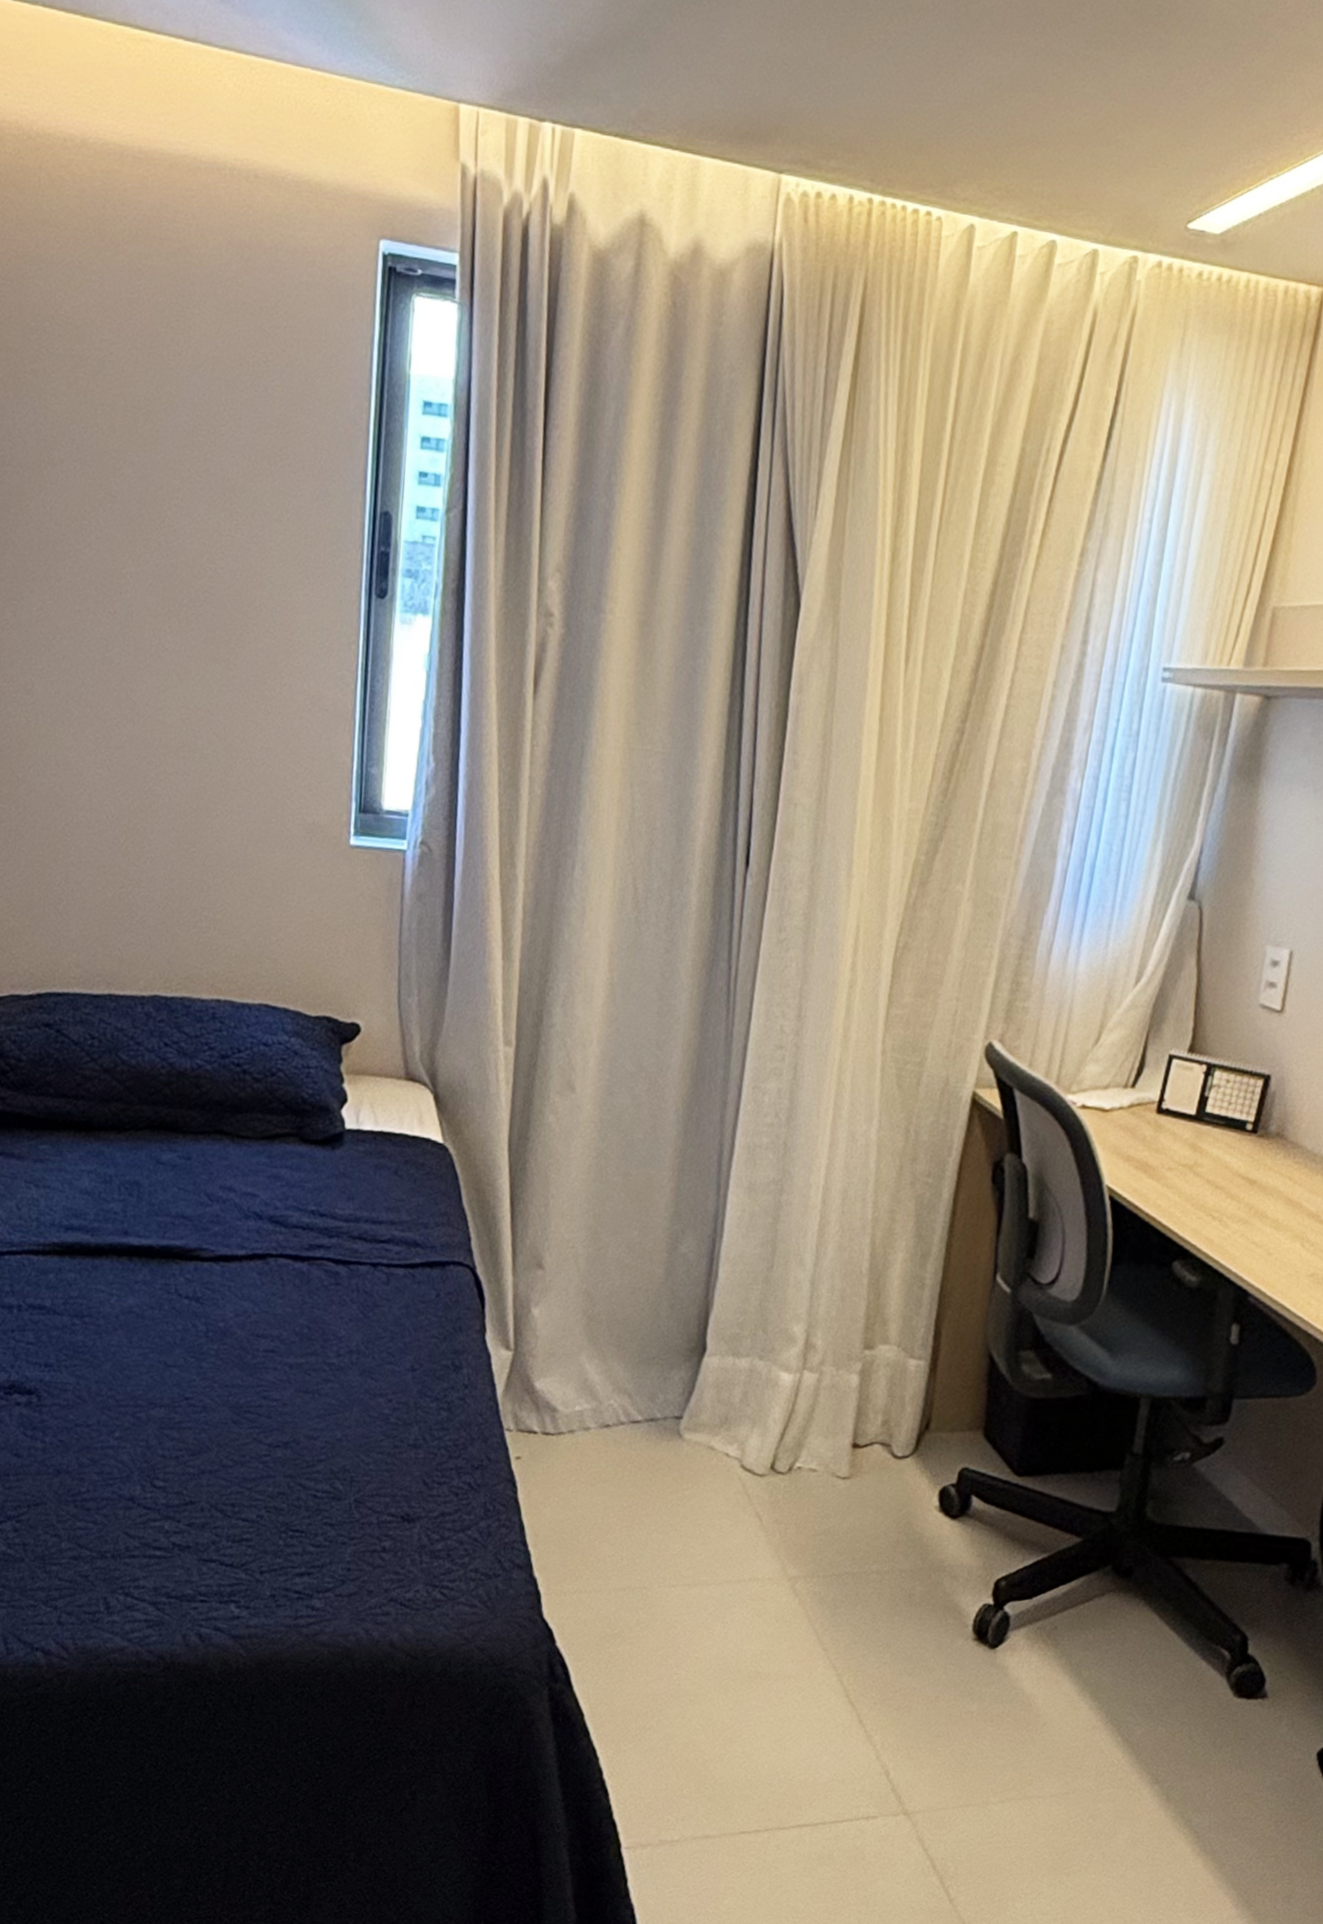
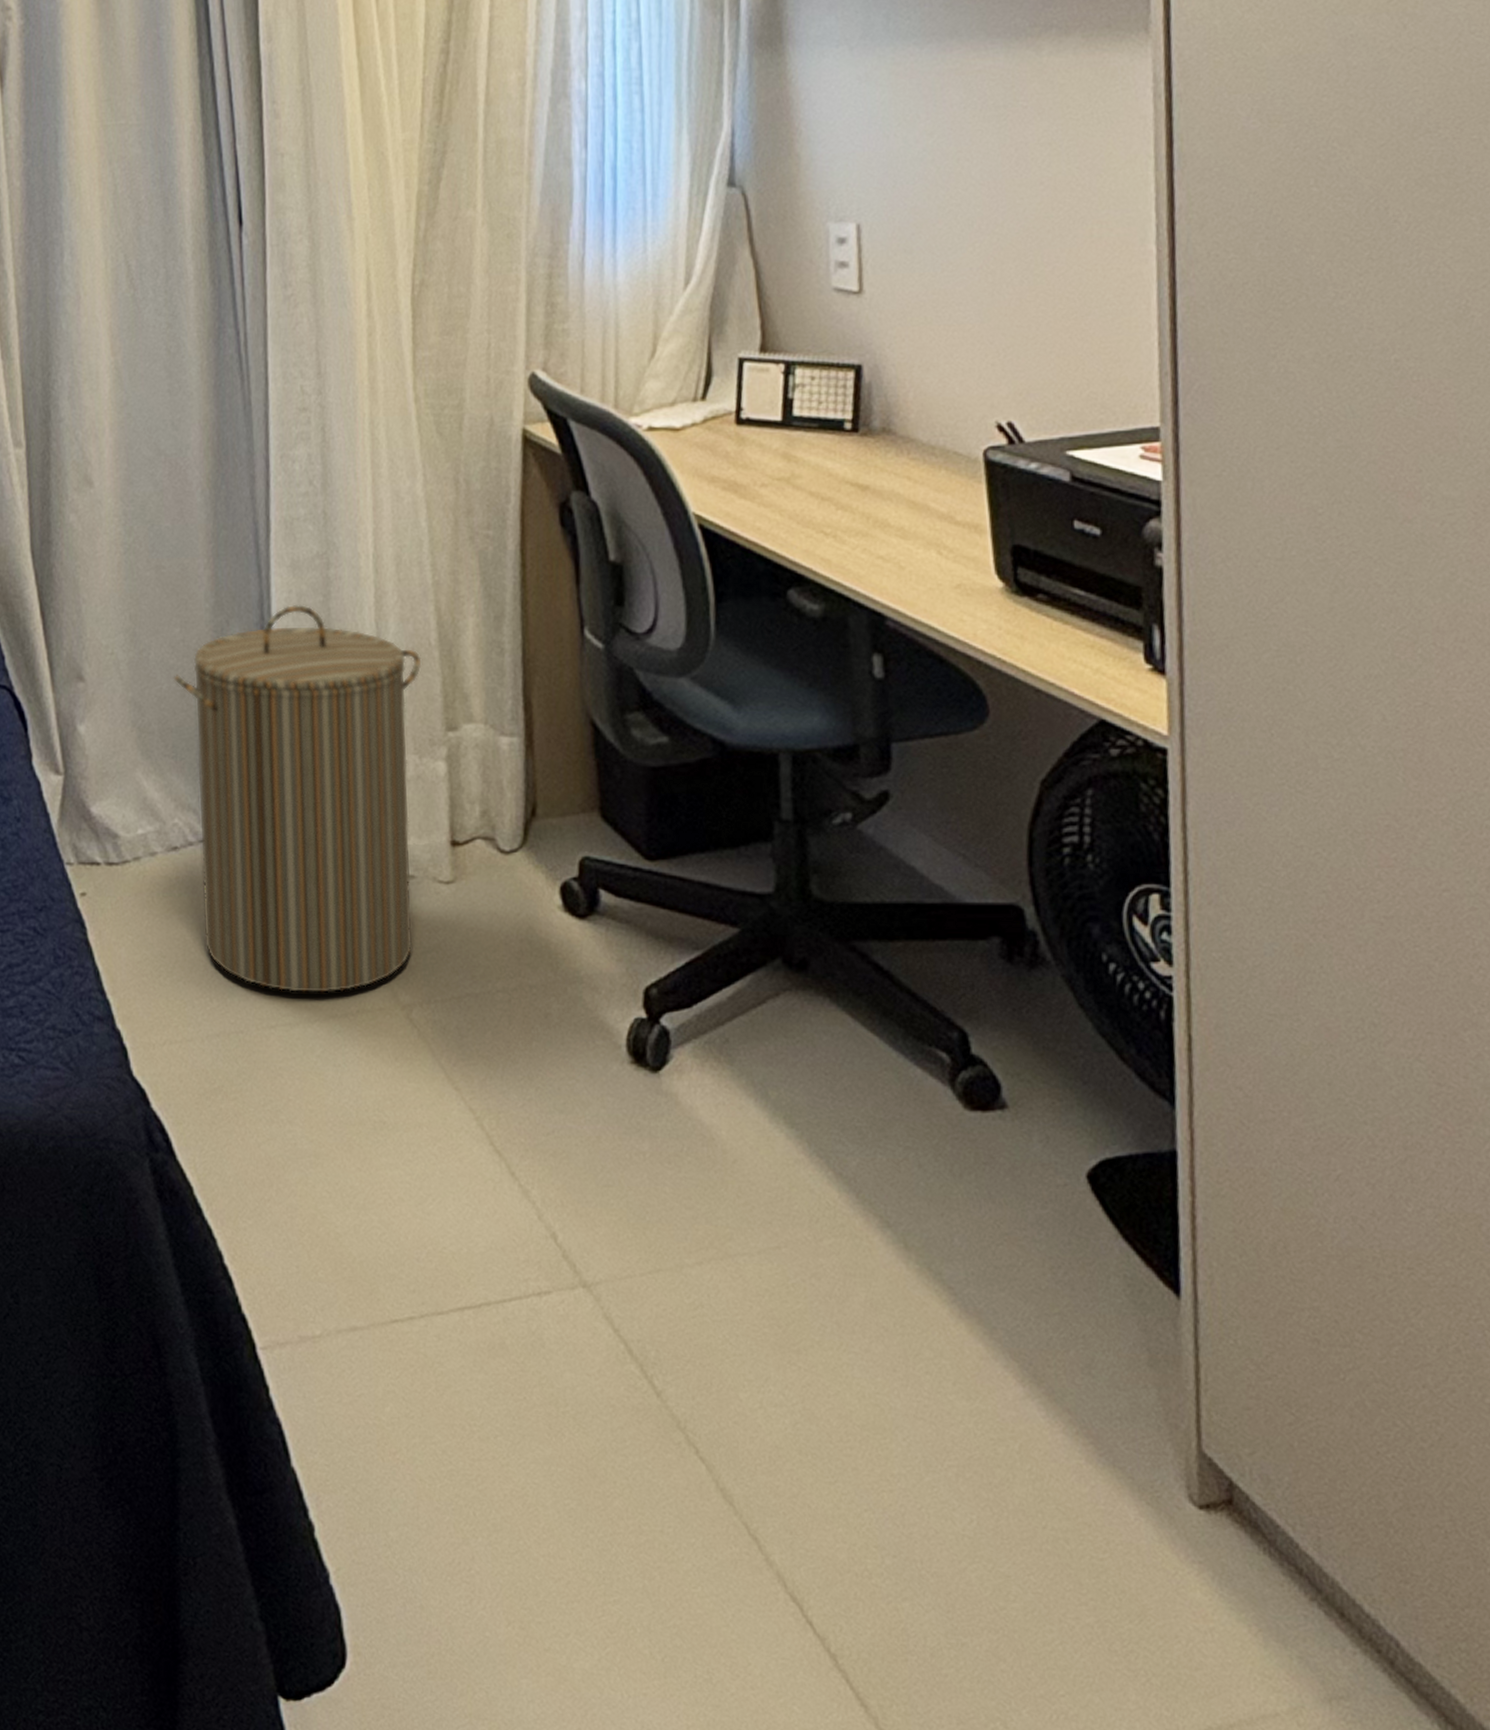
laundry hamper: none [623,1223,852,1562] -> present [173,605,422,993]

